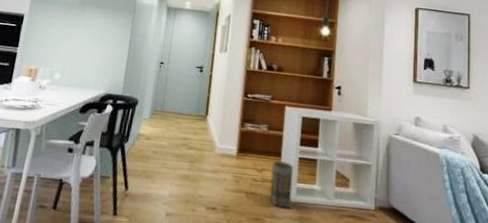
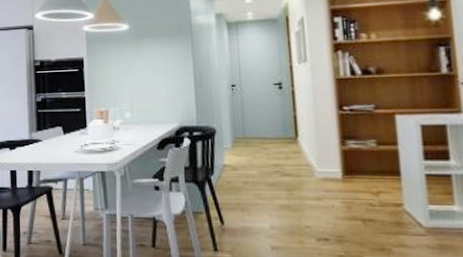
basket: present [269,161,294,208] -> none [390,181,425,235]

